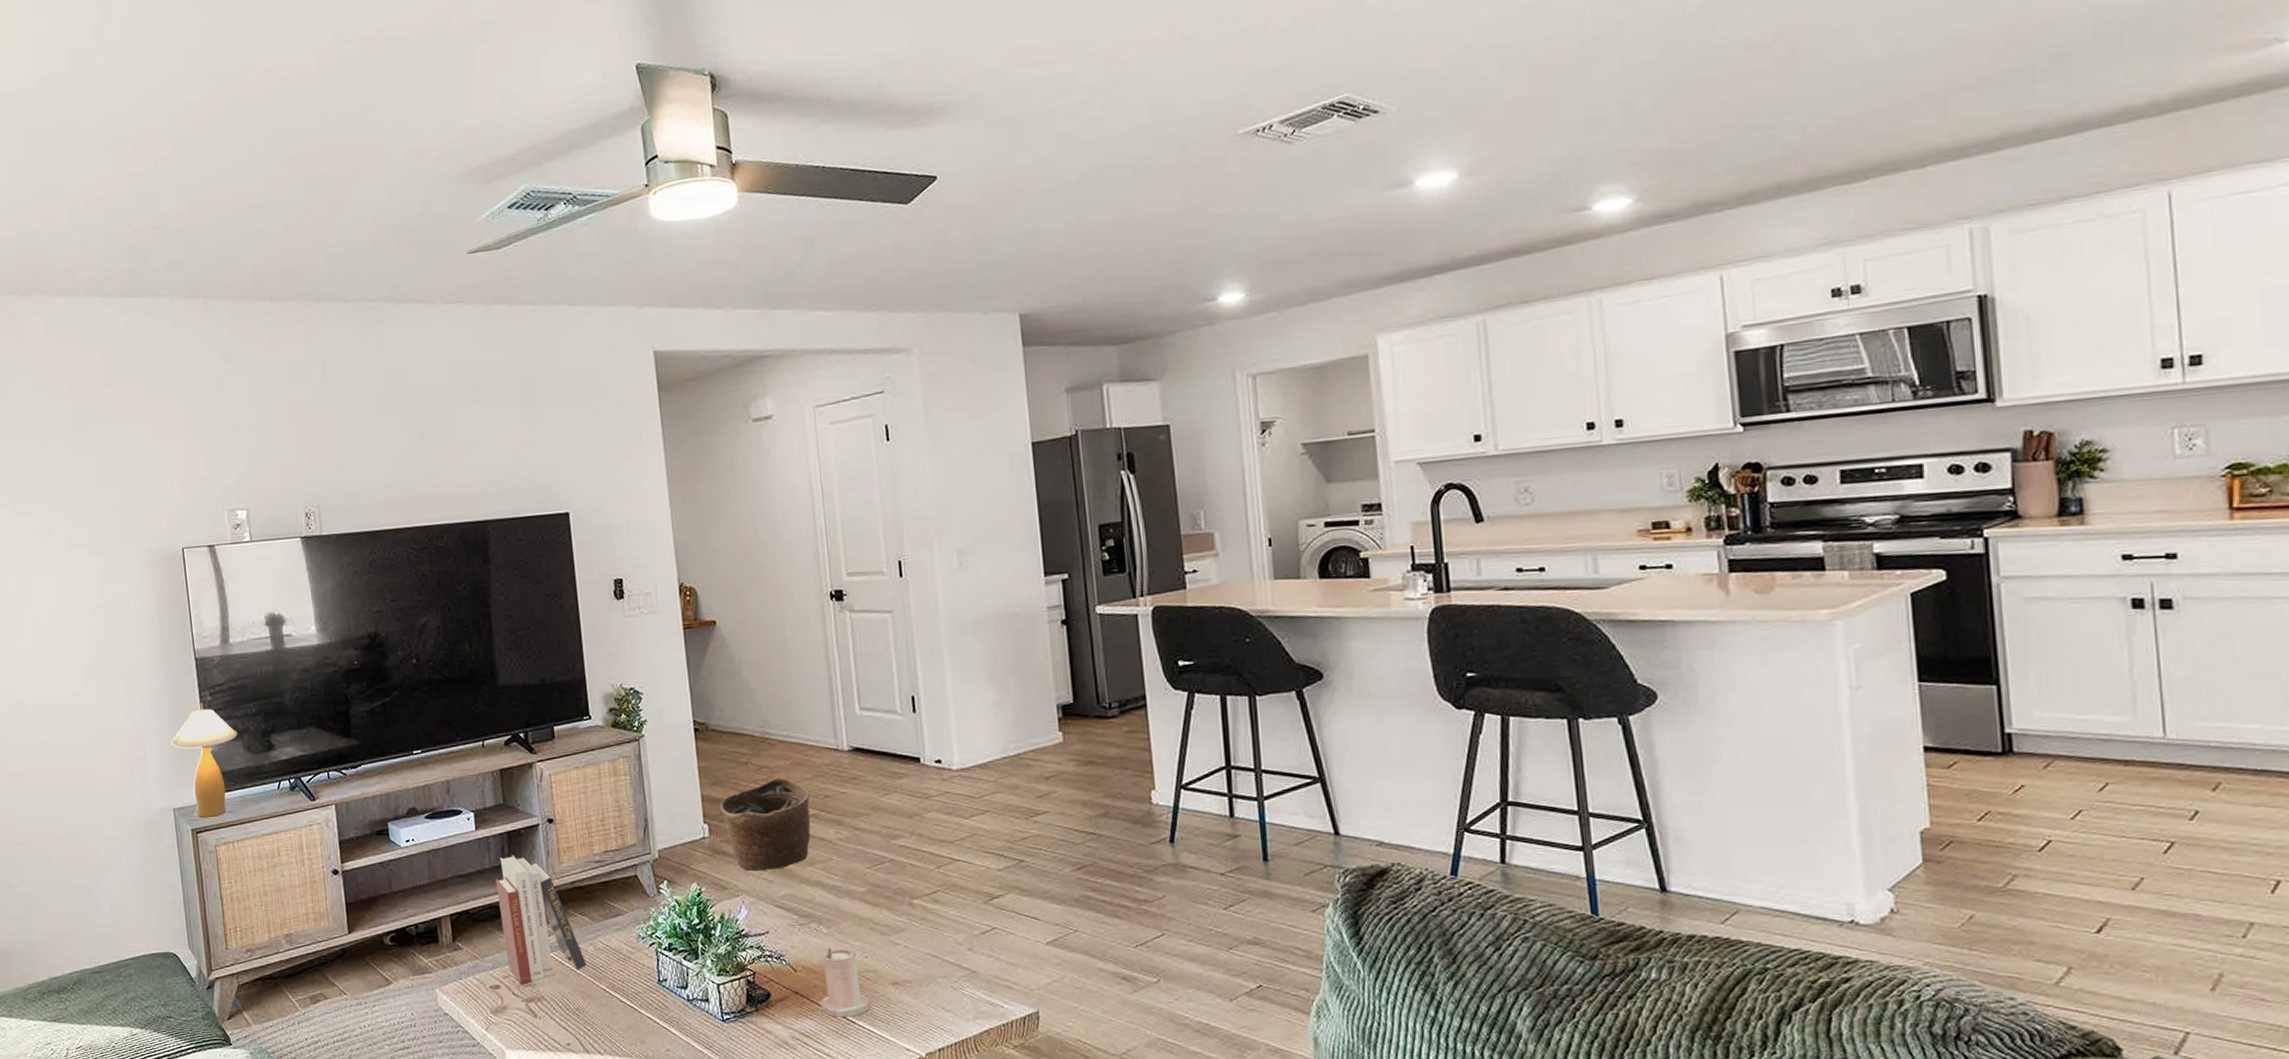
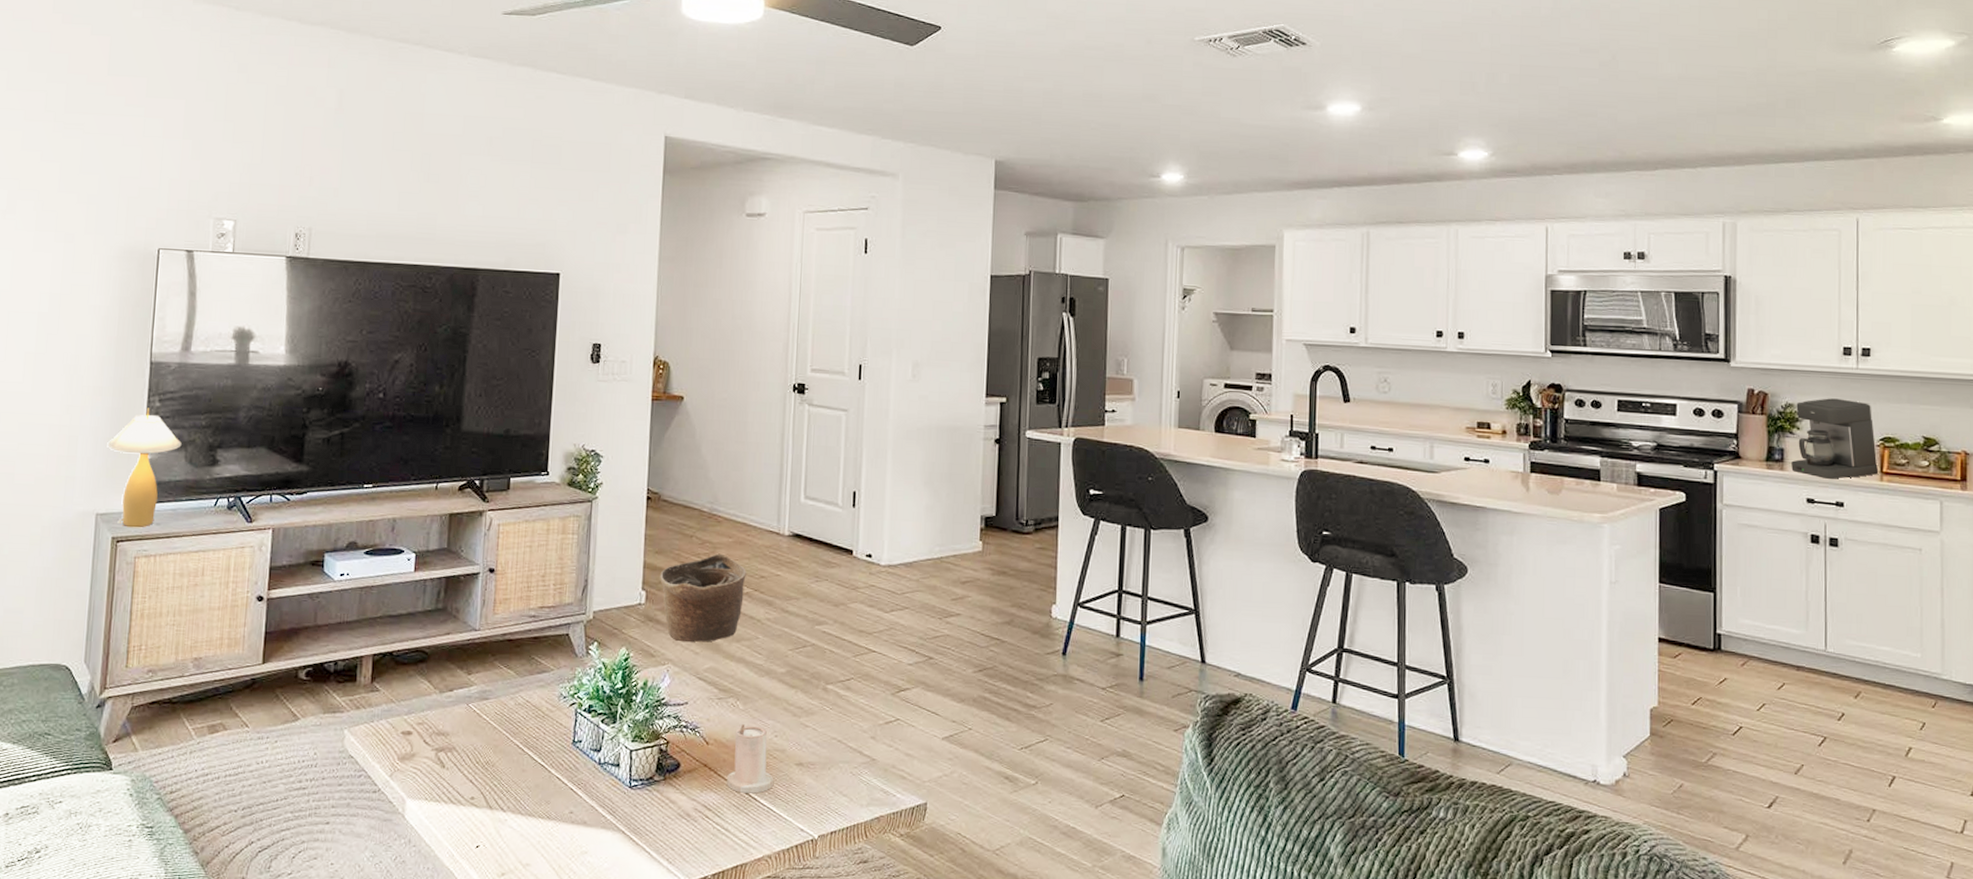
books: present [496,854,587,985] -> none [424,600,504,734]
coffee maker: none [2095,424,2227,528] -> present [1791,398,1879,480]

